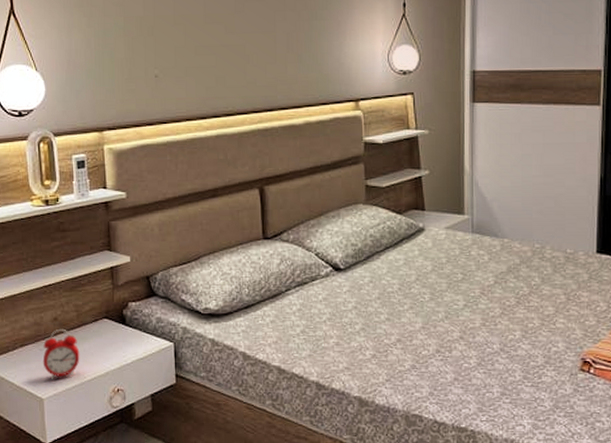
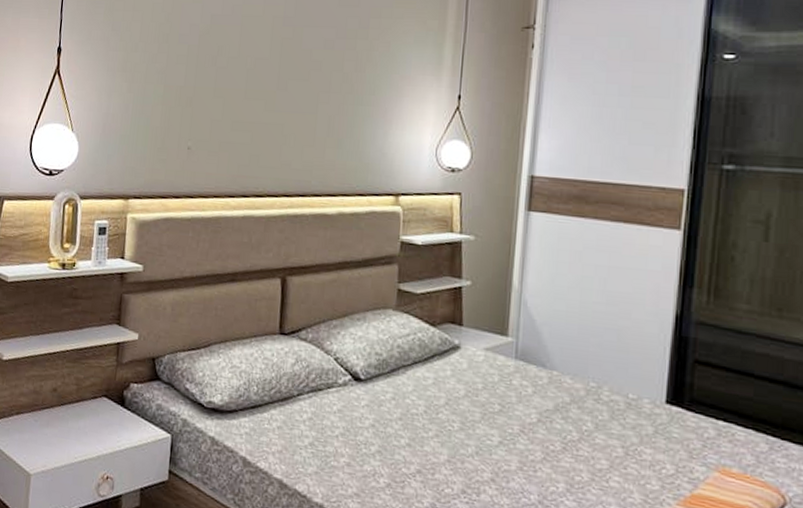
alarm clock: present [42,328,80,380] -> none [35,400,74,456]

